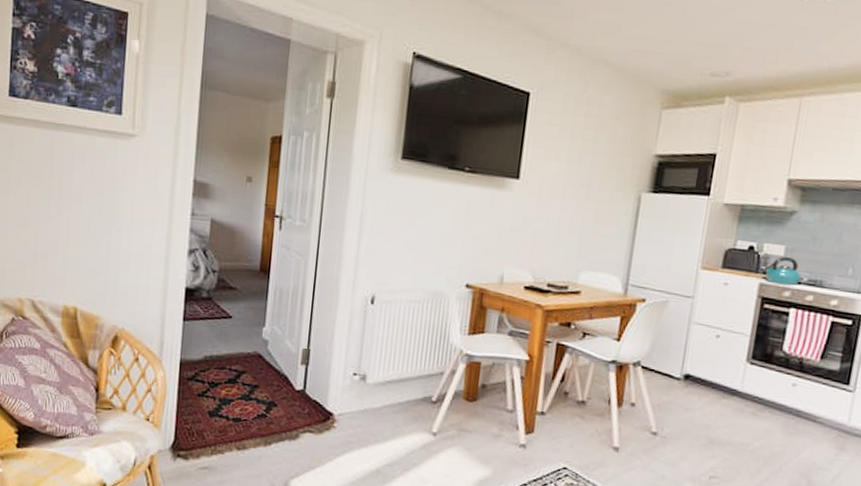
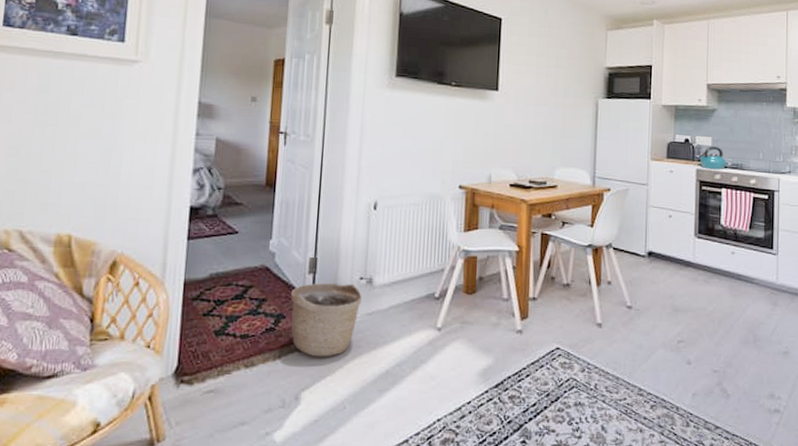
basket: none [282,374,355,449] -> present [290,283,362,357]

